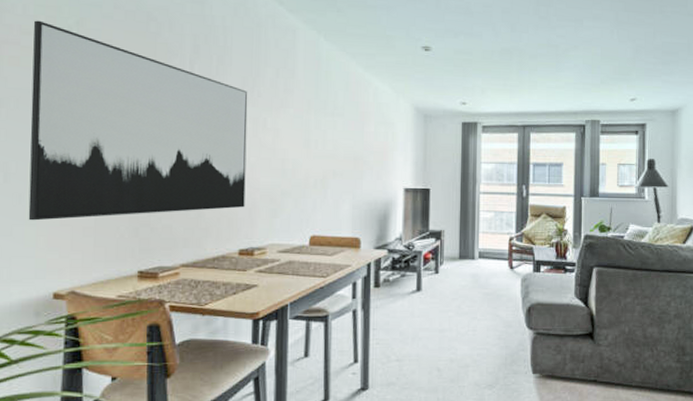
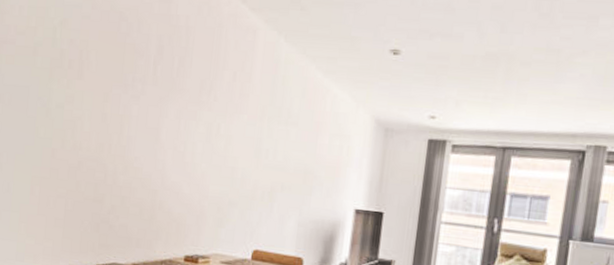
wall art: present [28,20,248,221] -> none [13,21,205,214]

